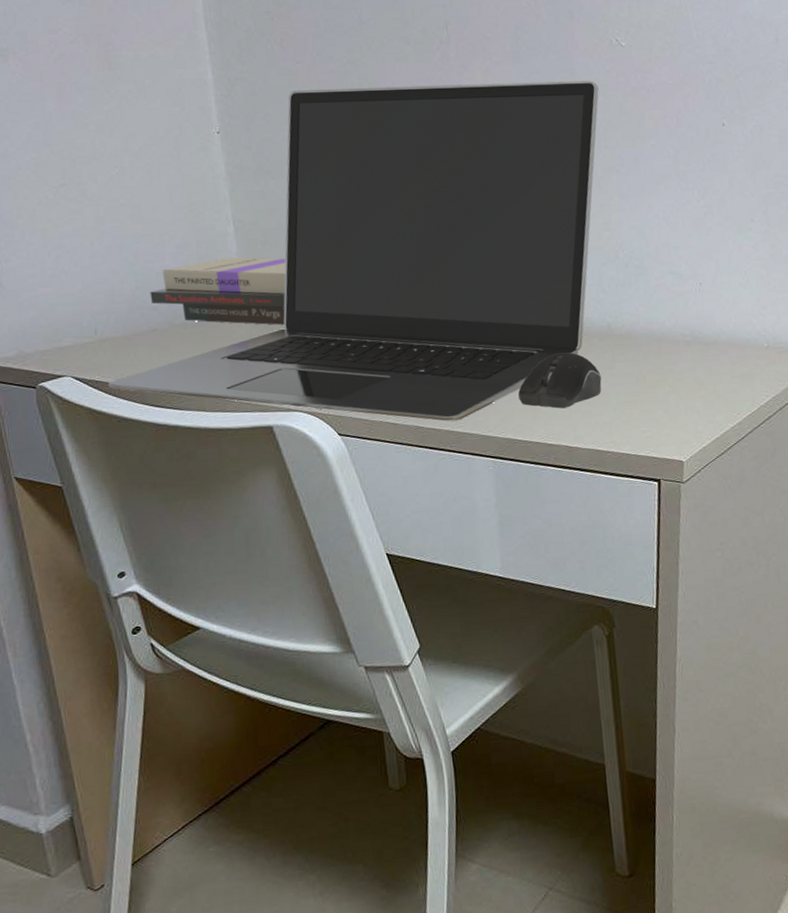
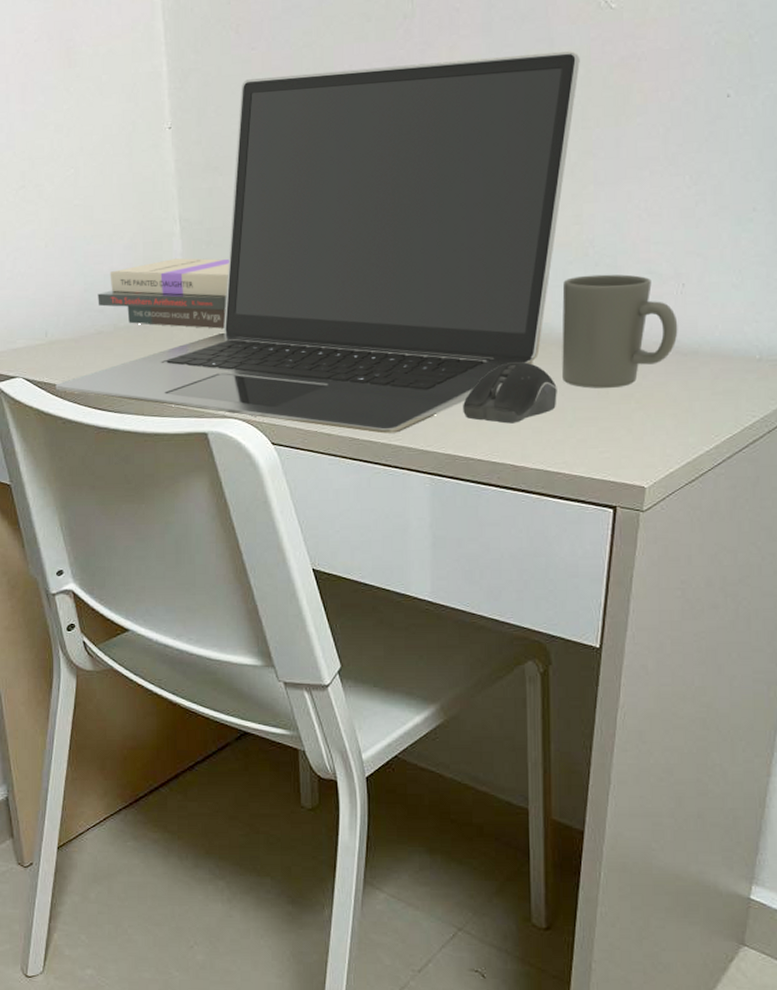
mug: none [599,274,700,376] -> present [562,274,678,389]

